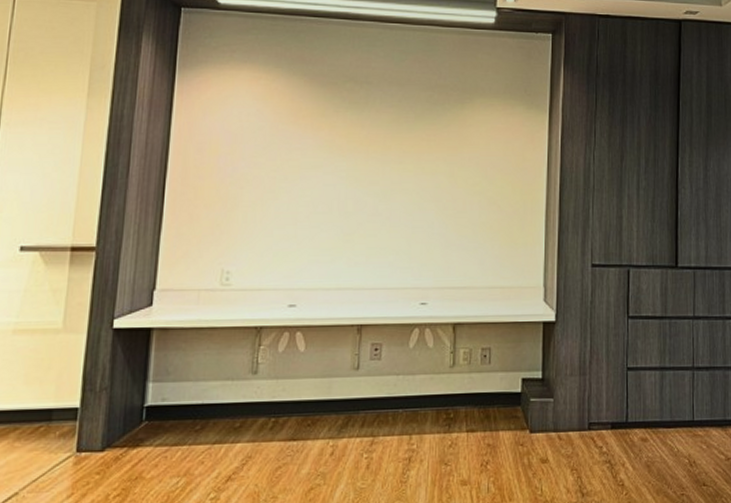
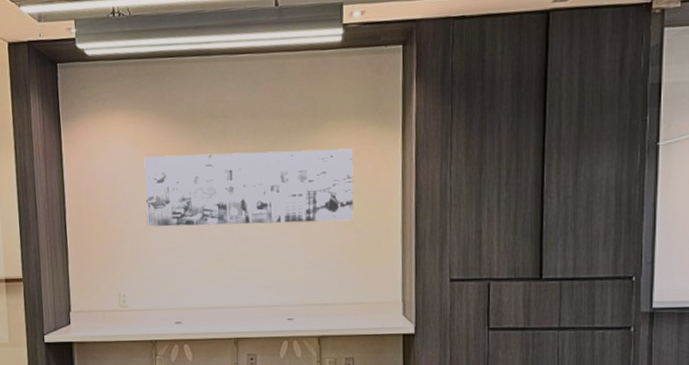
wall art: none [267,116,500,200] -> present [144,148,354,227]

